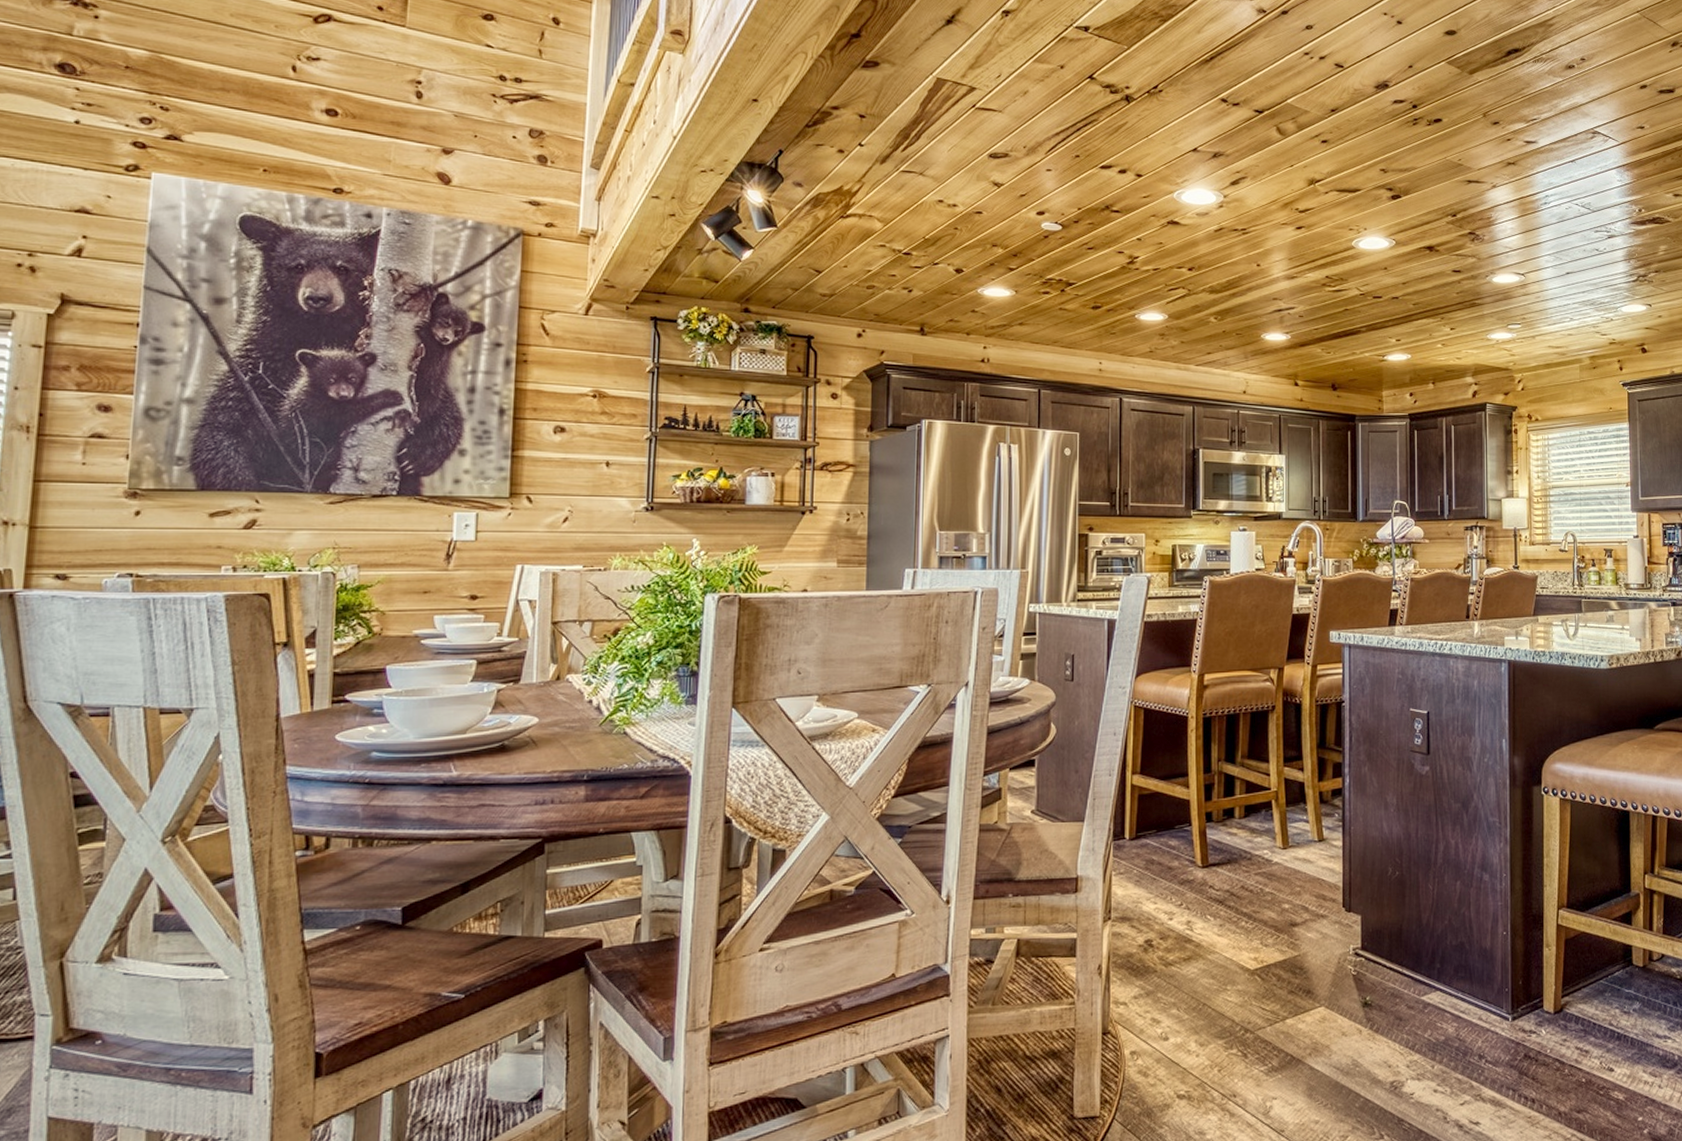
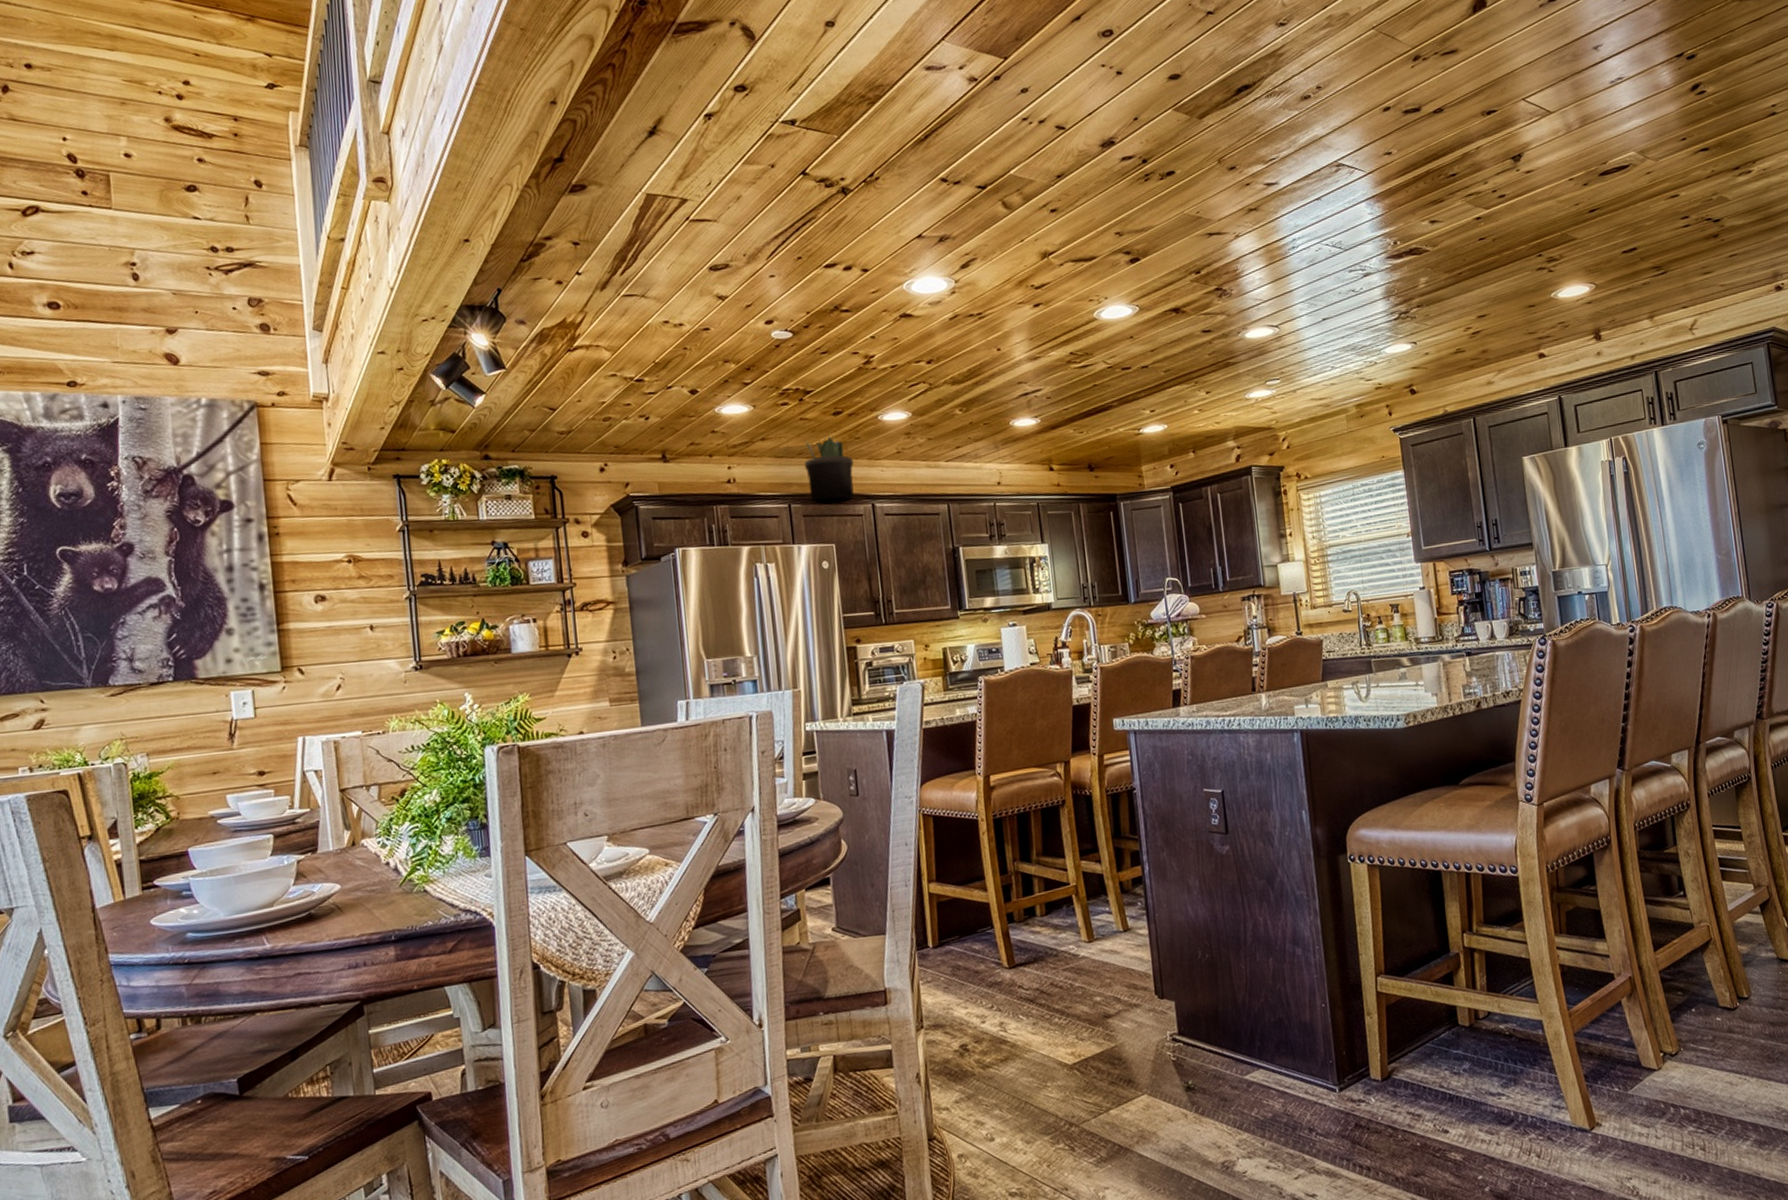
planter: none [1058,327,1106,395] -> present [804,435,854,505]

